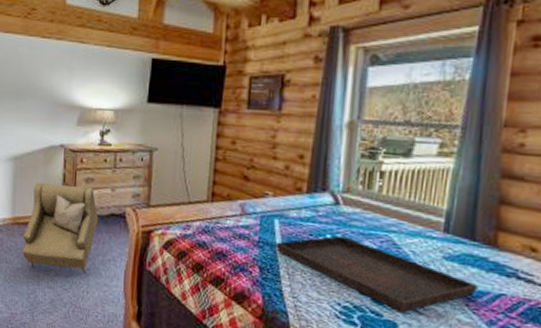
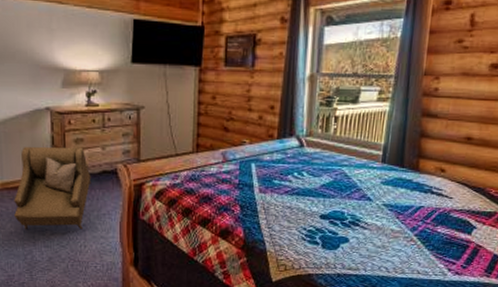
serving tray: present [276,235,478,312] -> none [253,173,405,229]

